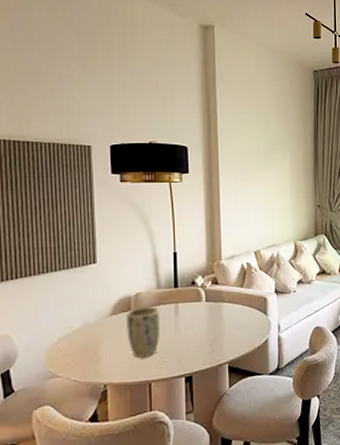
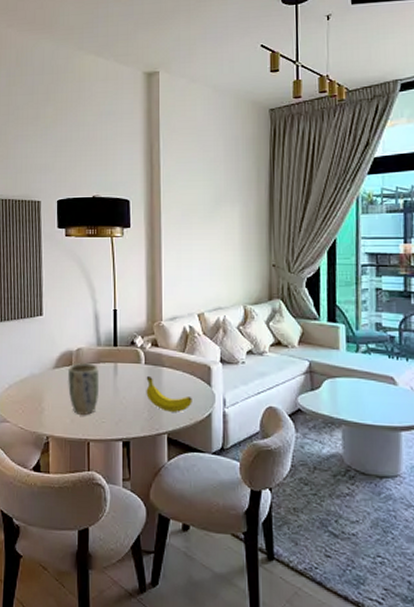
fruit: none [207,312,251,343] -> present [146,375,192,412]

